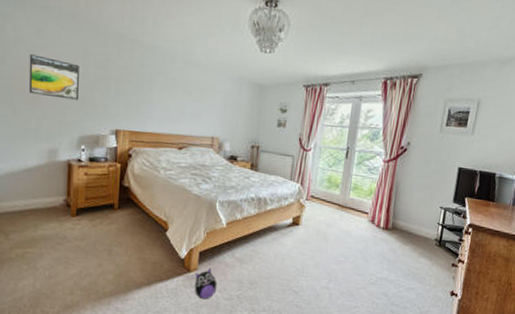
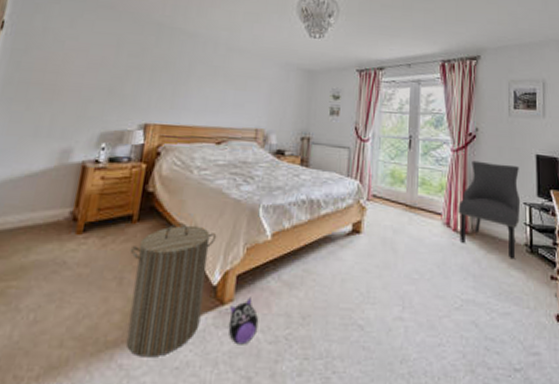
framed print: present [28,54,79,100] -> none [49,44,111,92]
laundry hamper: none [114,211,183,304] -> present [126,223,217,358]
chair: none [381,170,441,250] -> present [458,160,521,260]

